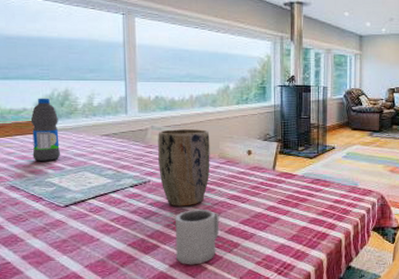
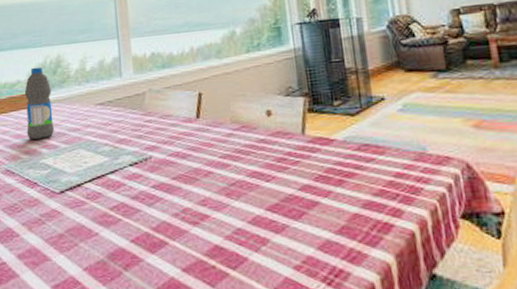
plant pot: present [158,128,210,207] -> none [157,87,222,189]
cup: present [175,209,220,265] -> none [184,191,240,269]

